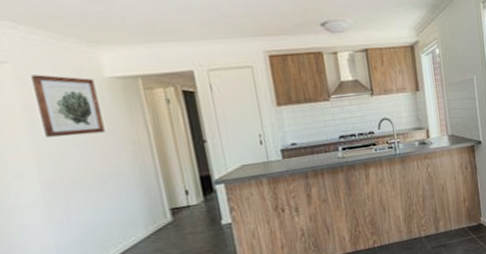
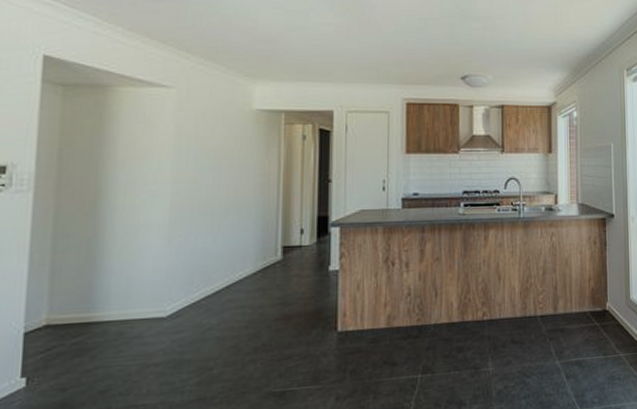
wall art: present [31,74,105,137] -> none [187,101,242,162]

